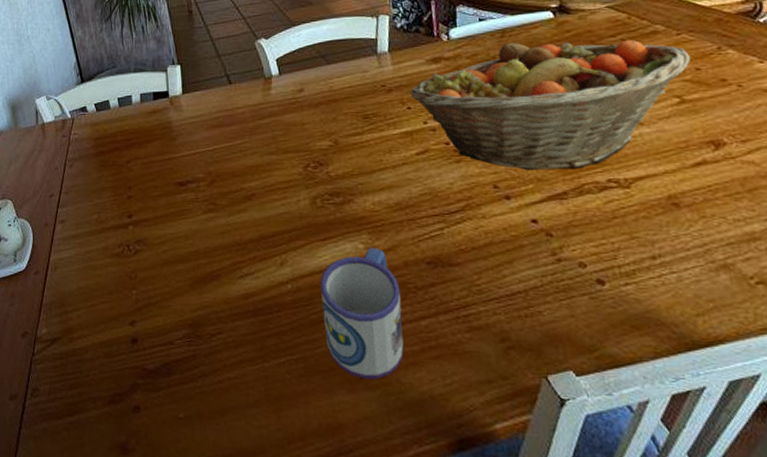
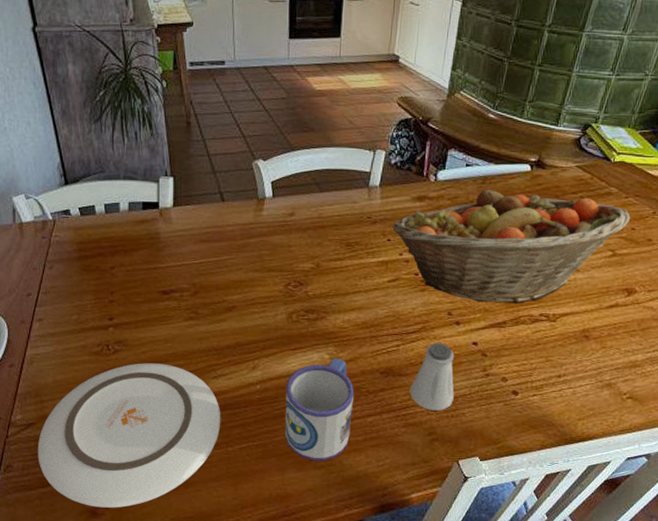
plate: none [63,263,253,442] -> present [37,363,221,508]
saltshaker: none [466,222,523,309] -> present [410,342,455,411]

